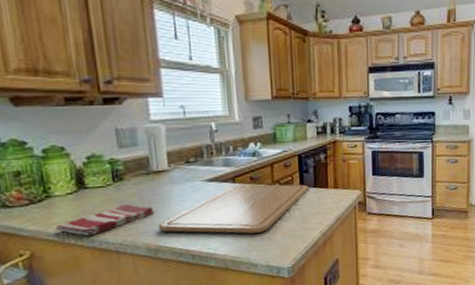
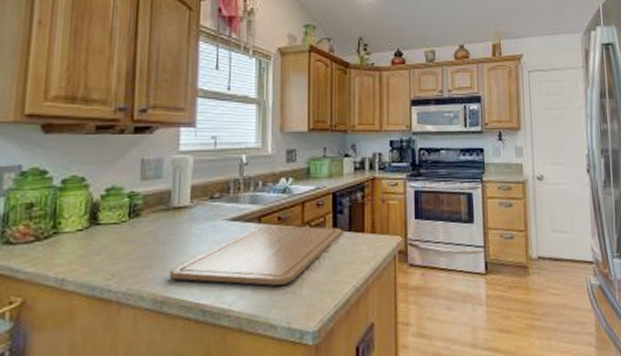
dish towel: present [56,204,153,237] -> none [57,244,167,282]

